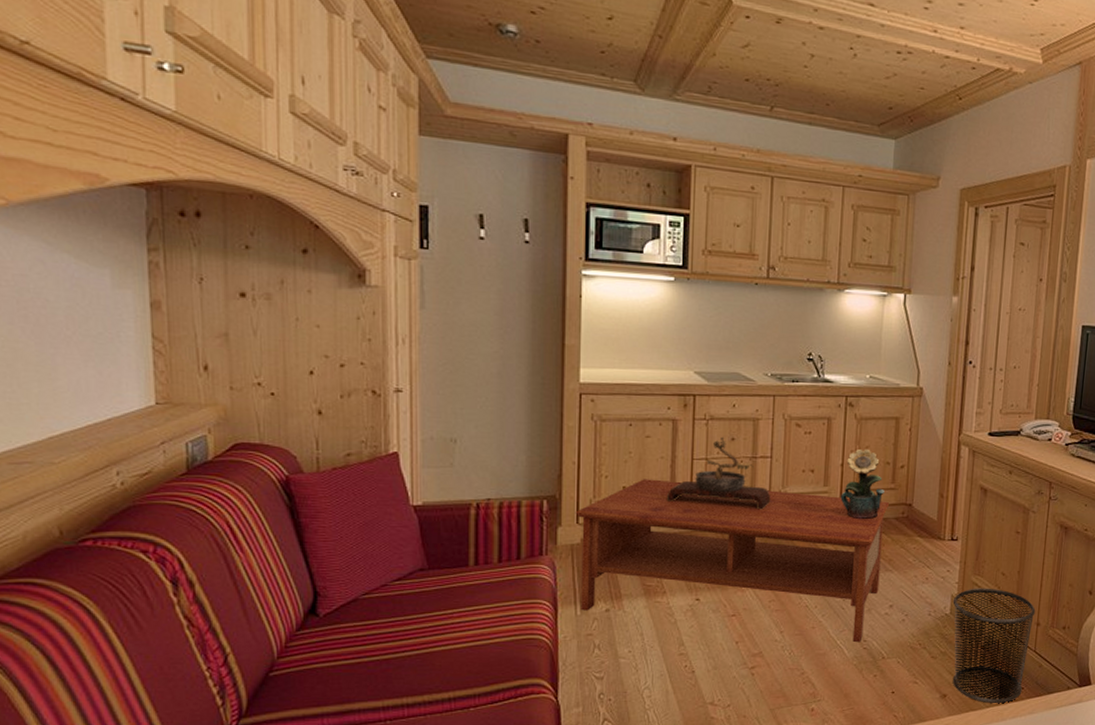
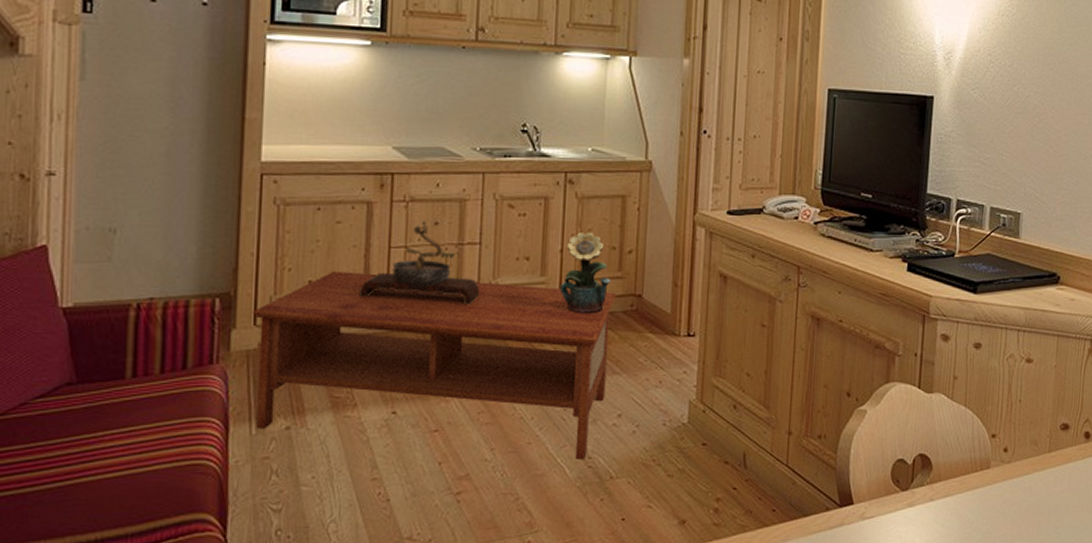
waste bin: present [952,588,1036,704] -> none [690,391,787,531]

